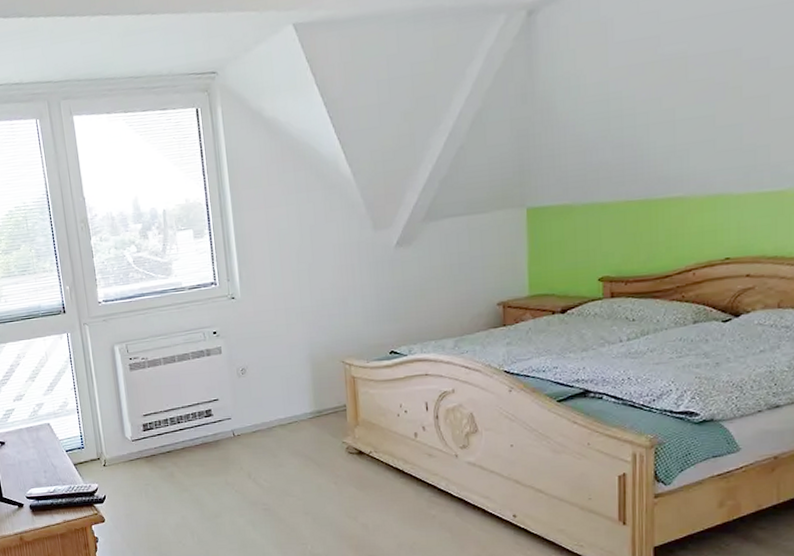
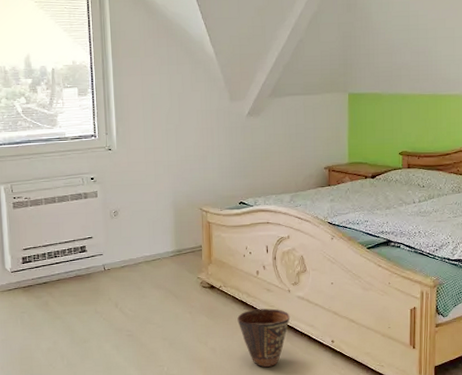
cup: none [393,477,459,546] -> present [237,308,291,367]

